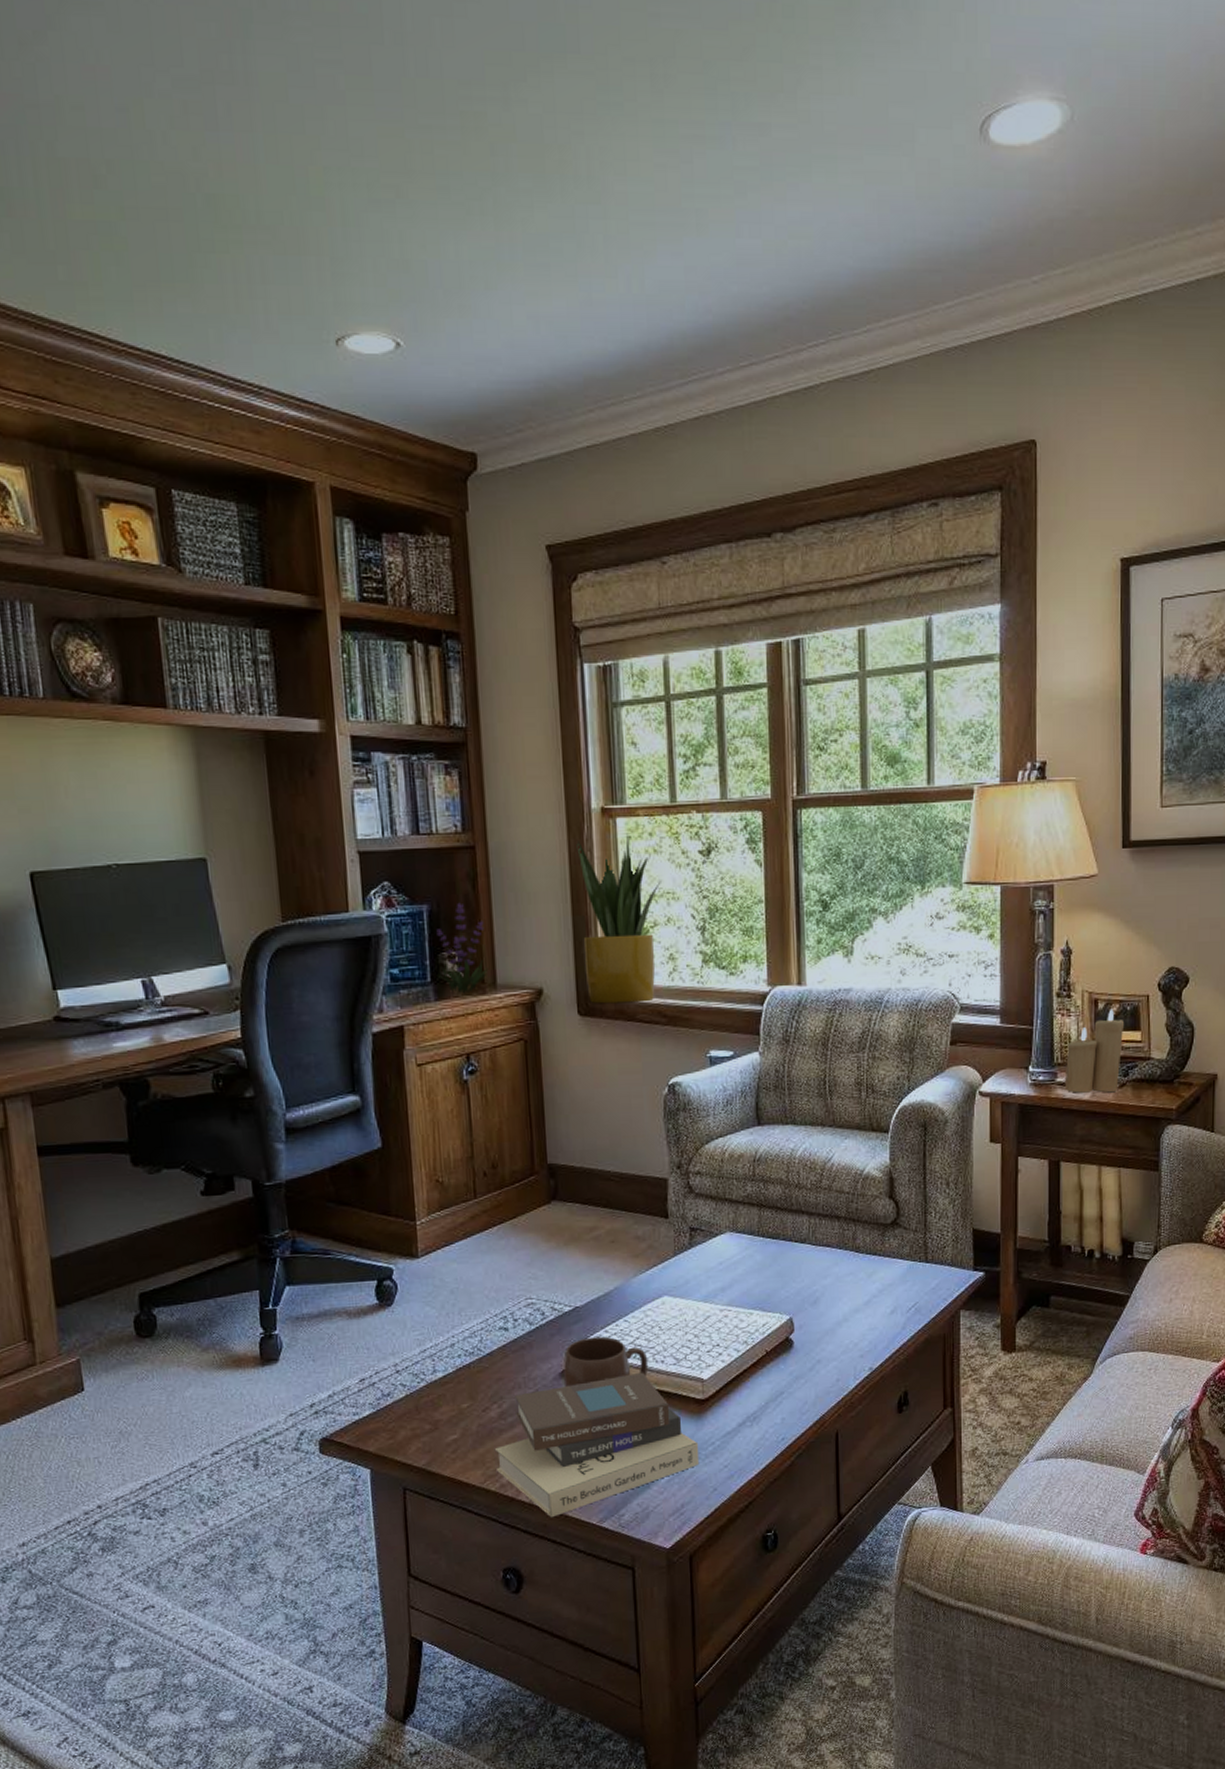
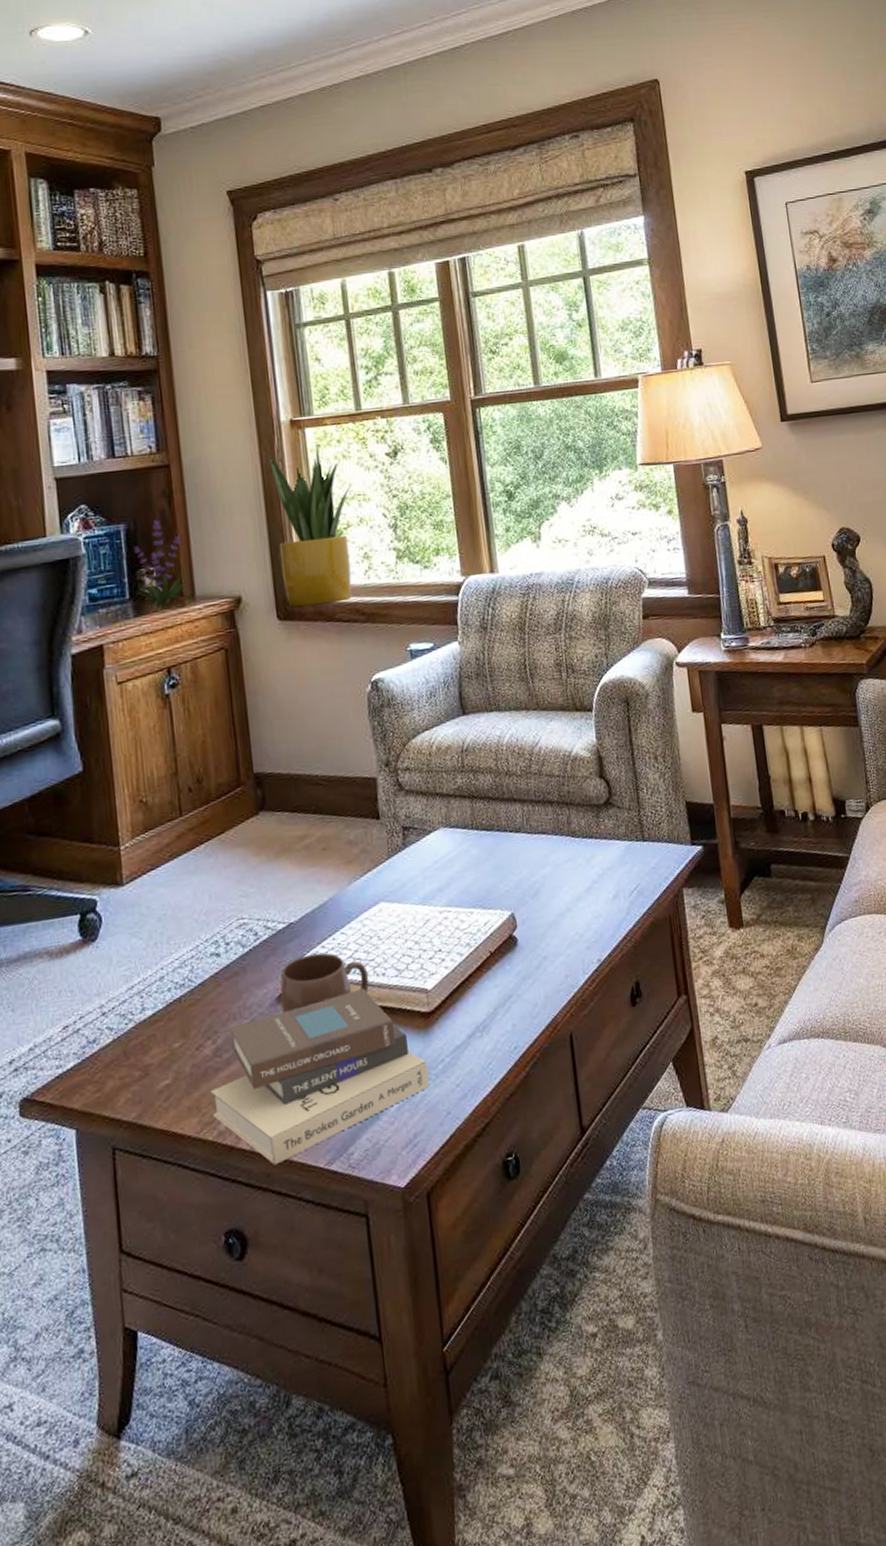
candle: present [1064,1009,1125,1093] -> none [755,571,809,656]

